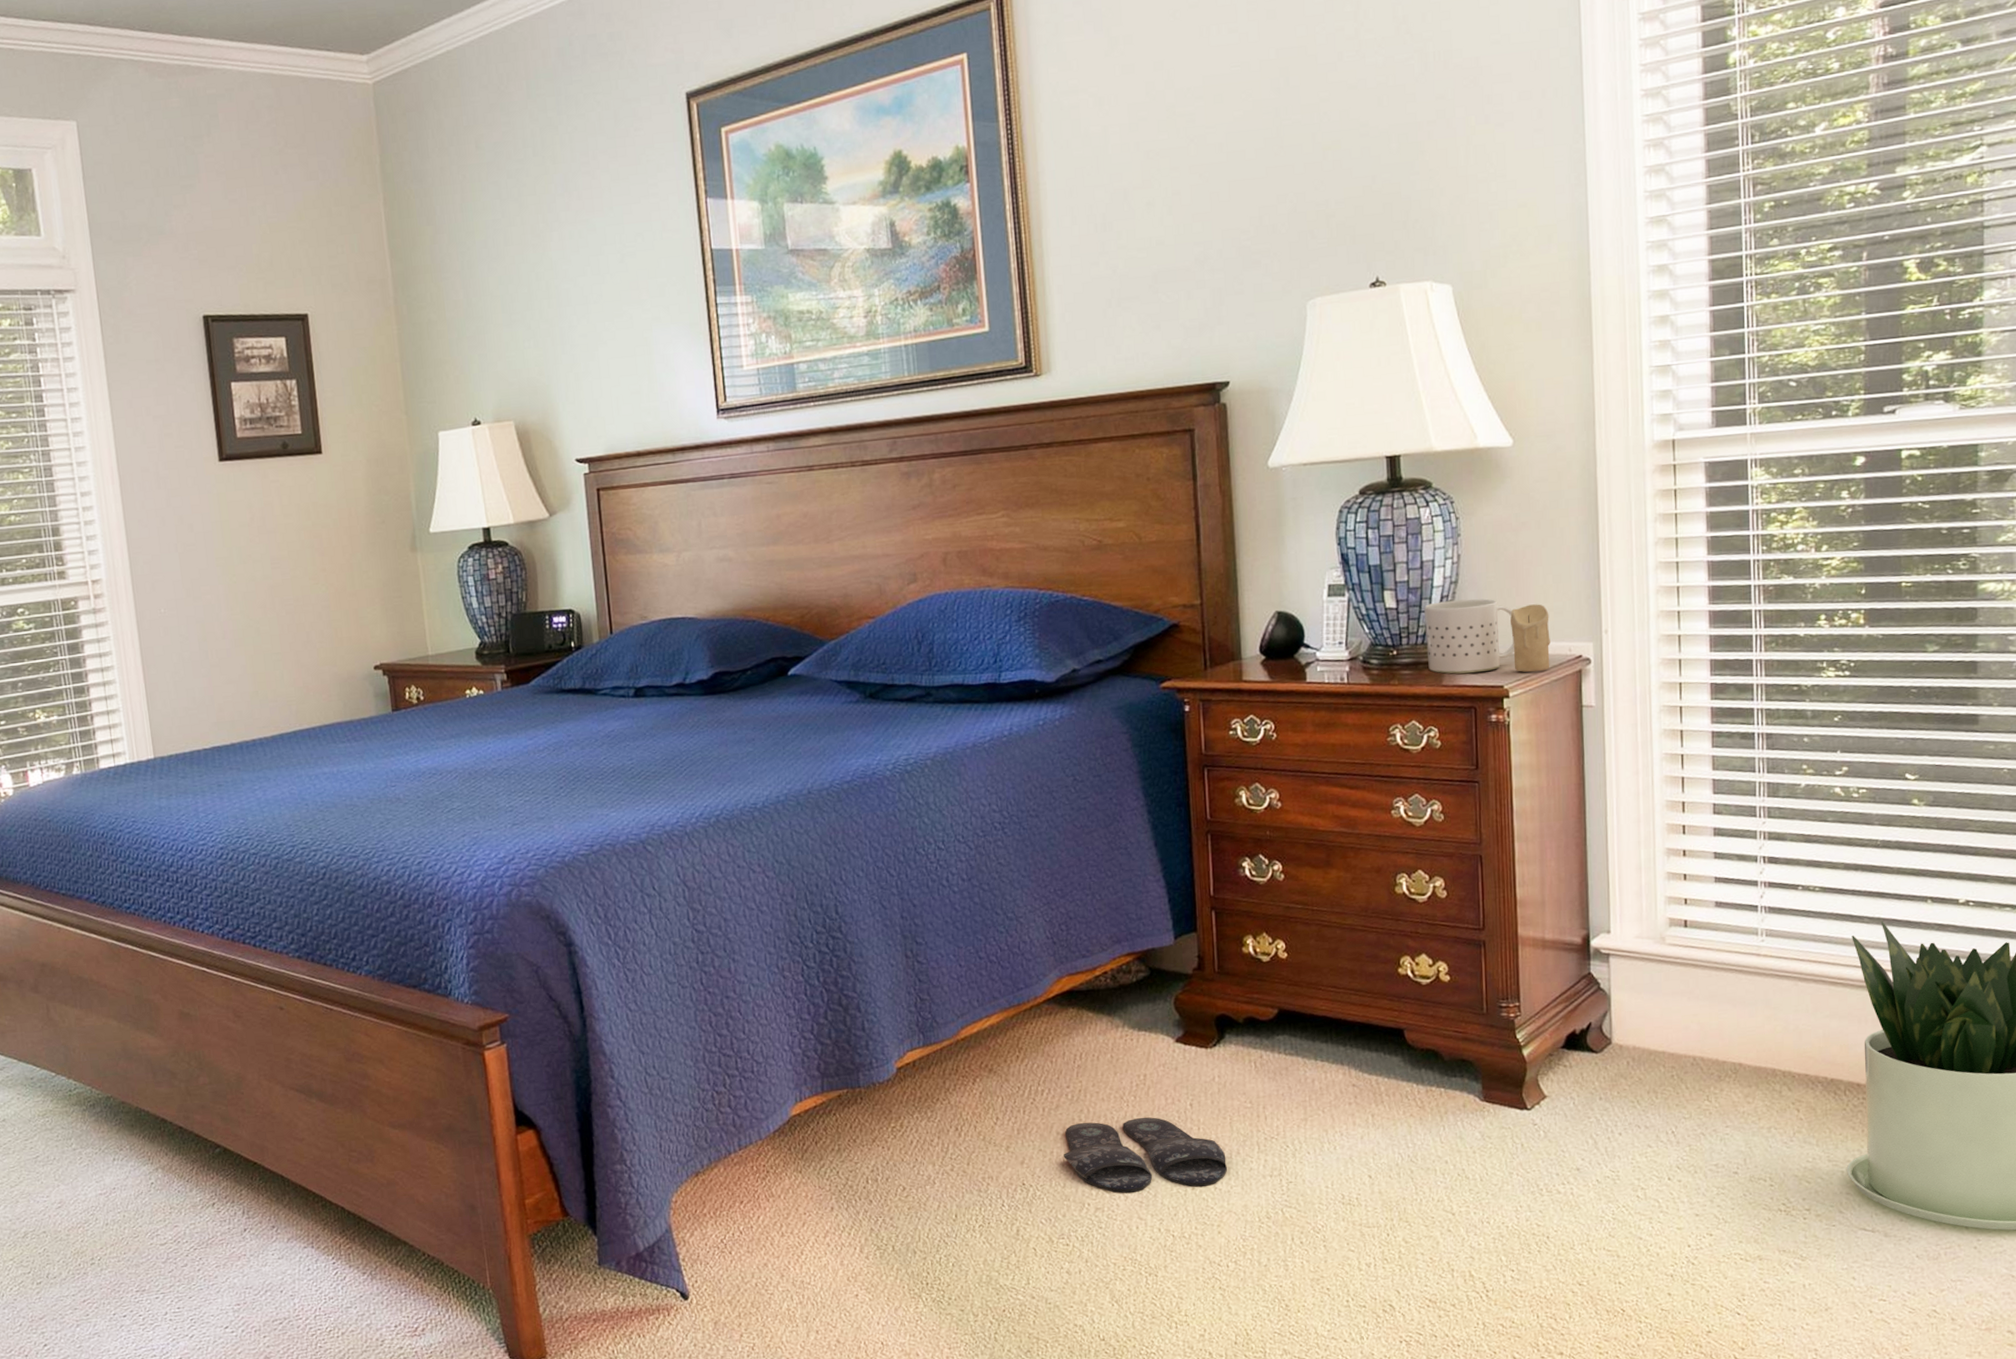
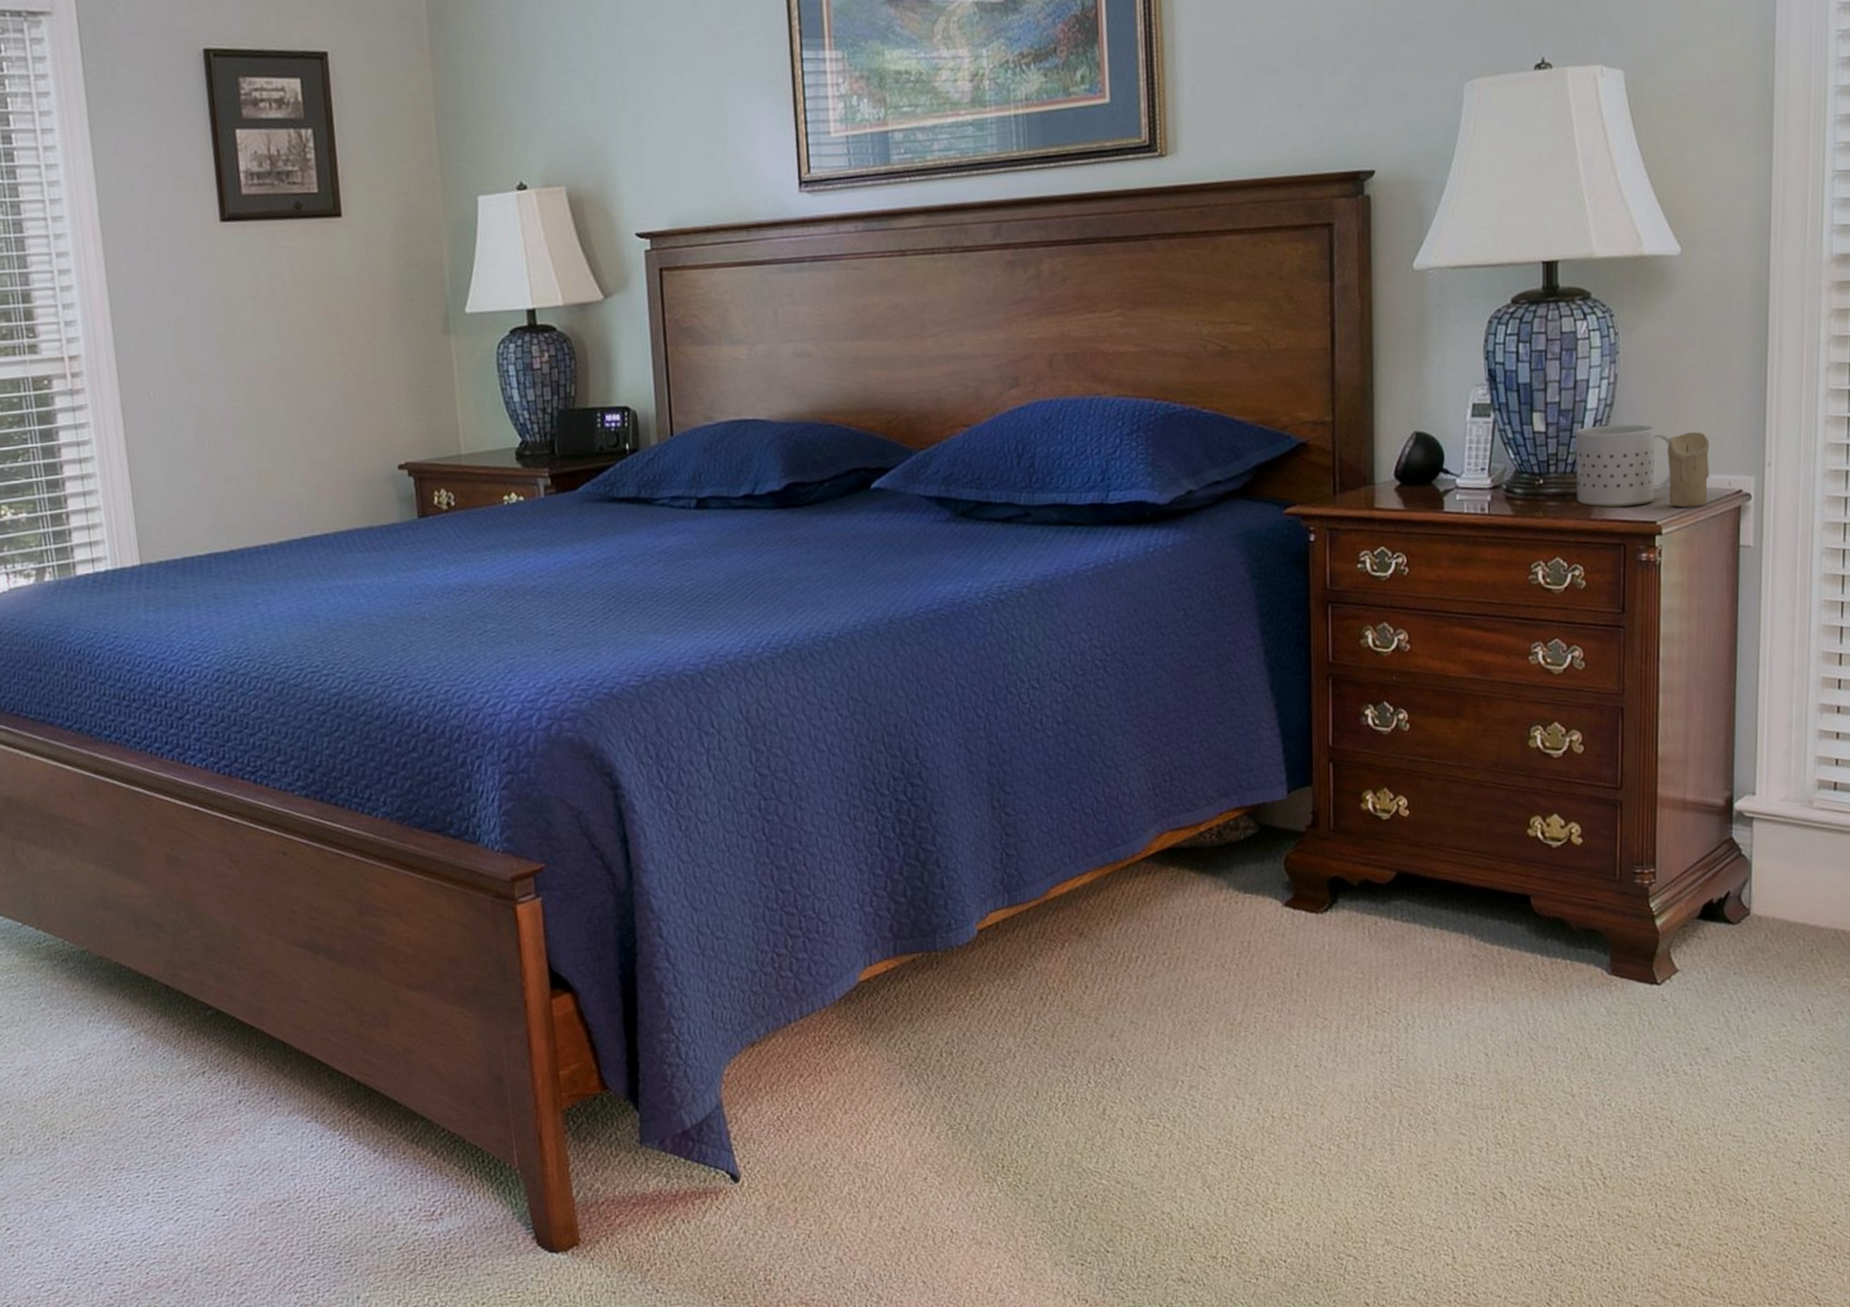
slippers: present [1064,1117,1228,1193] -> none [1157,987,1335,1070]

